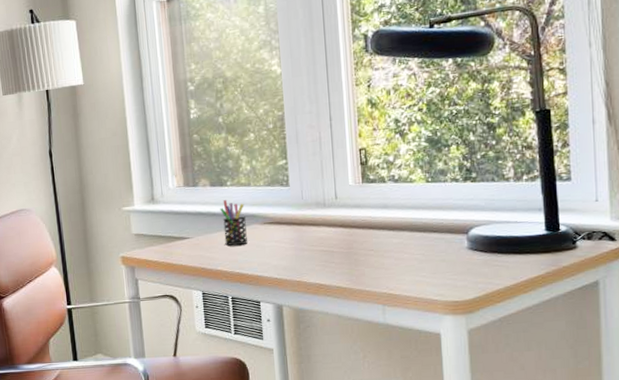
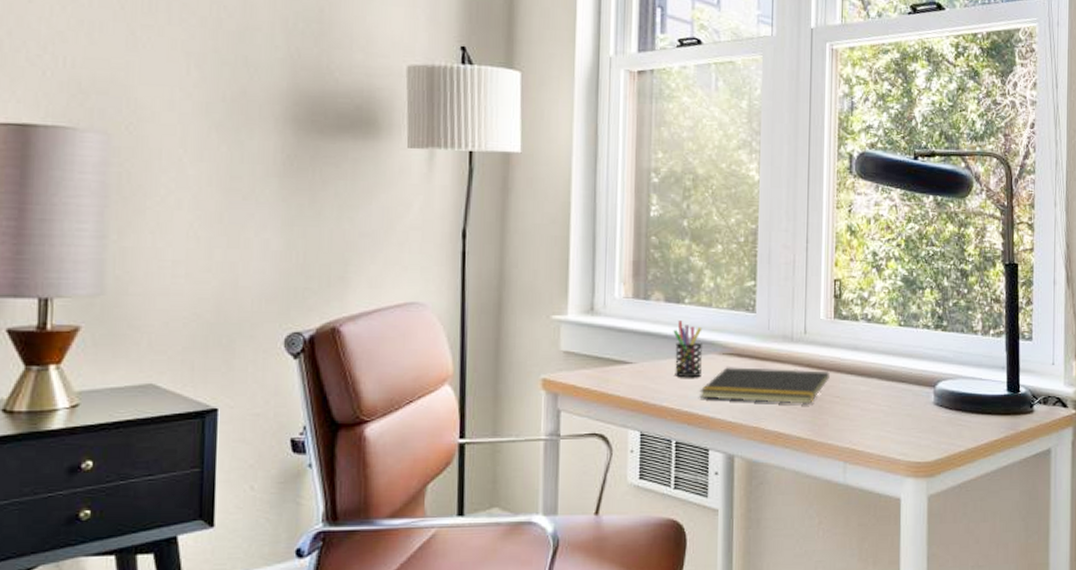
notepad: none [247,228,363,262] -> present [699,366,830,404]

